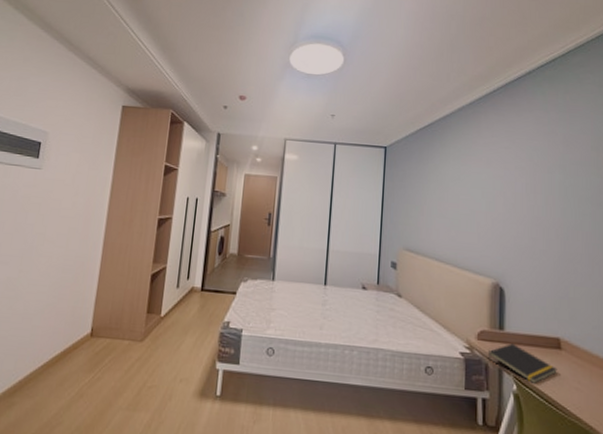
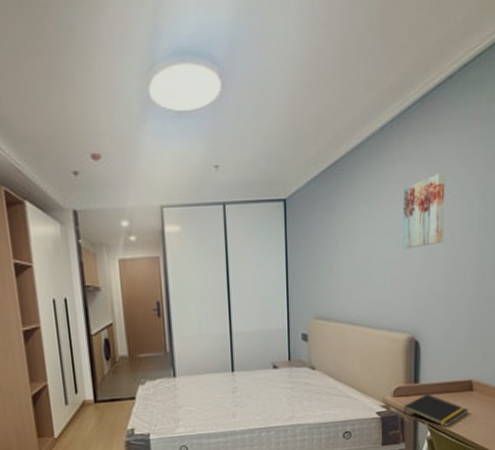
wall art: none [488,144,527,203] -> present [403,173,446,250]

